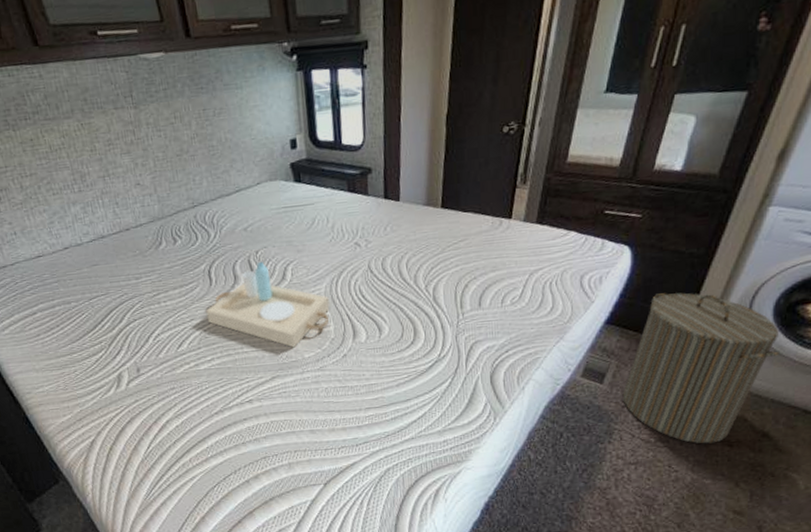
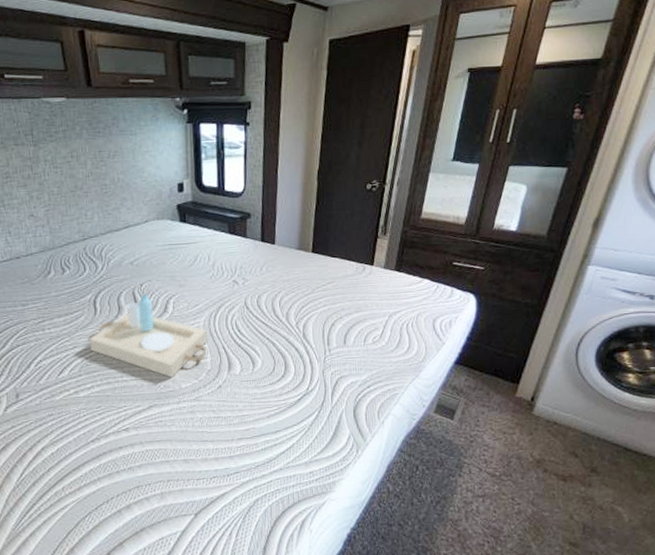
laundry hamper: present [622,292,781,444] -> none [470,338,603,478]

